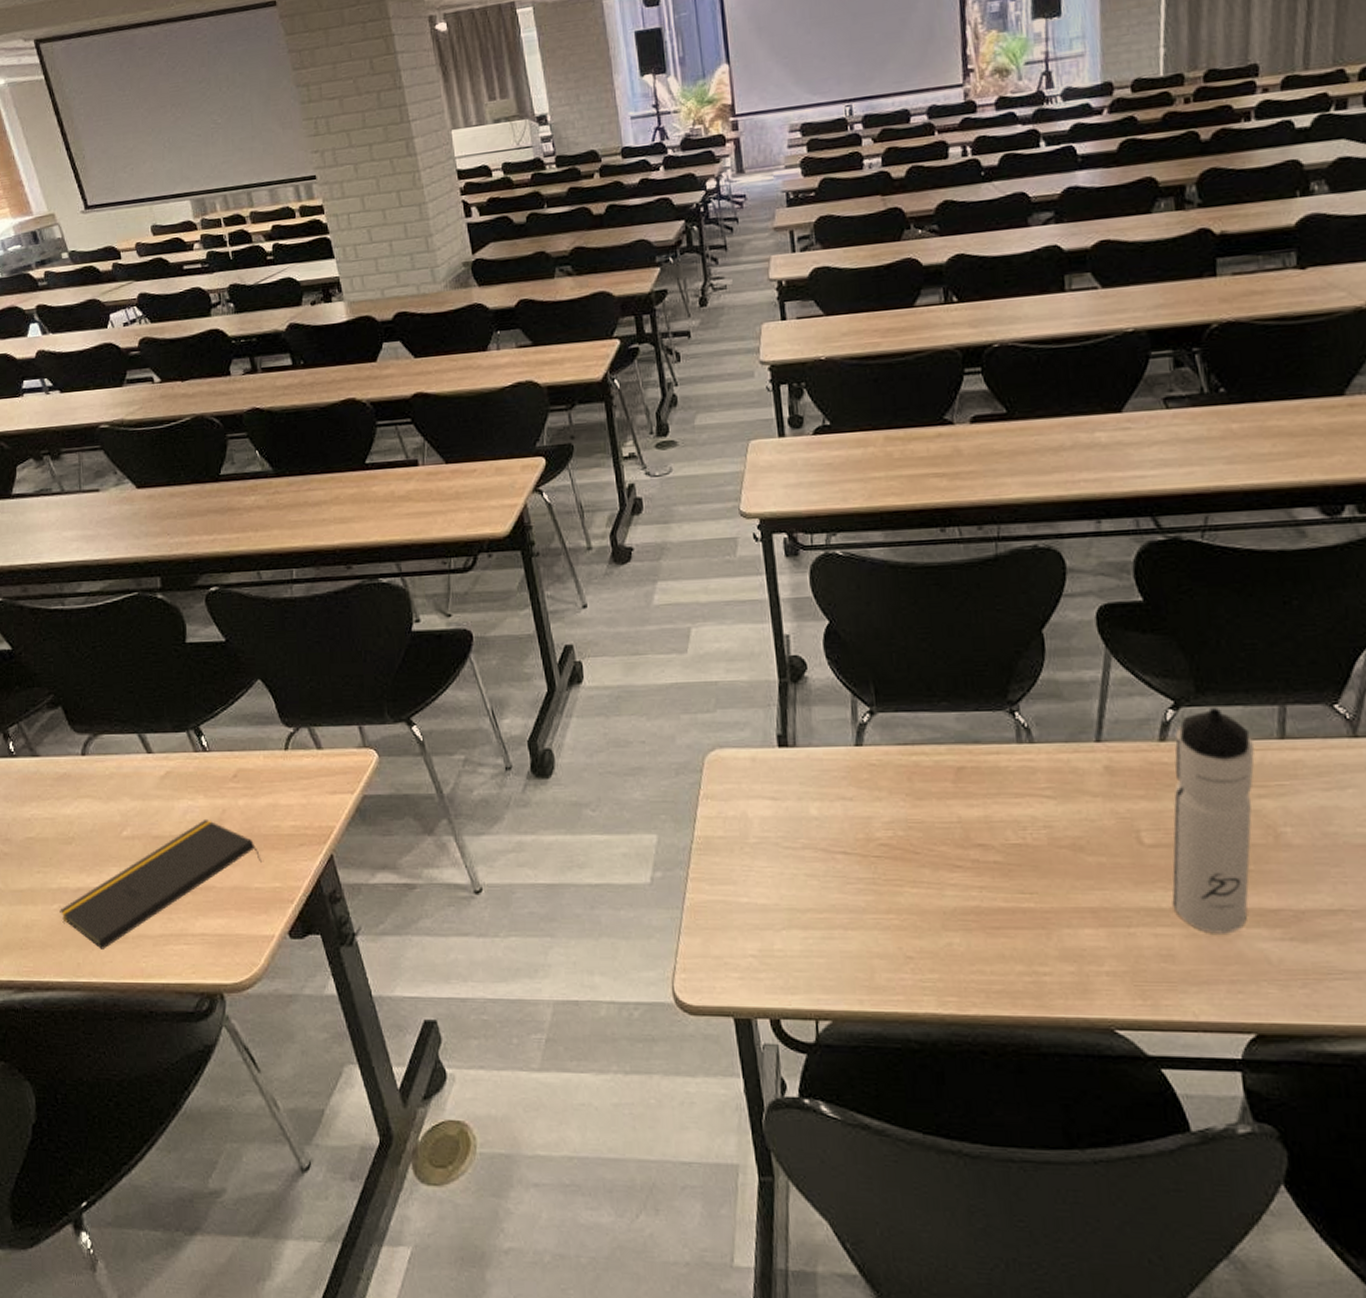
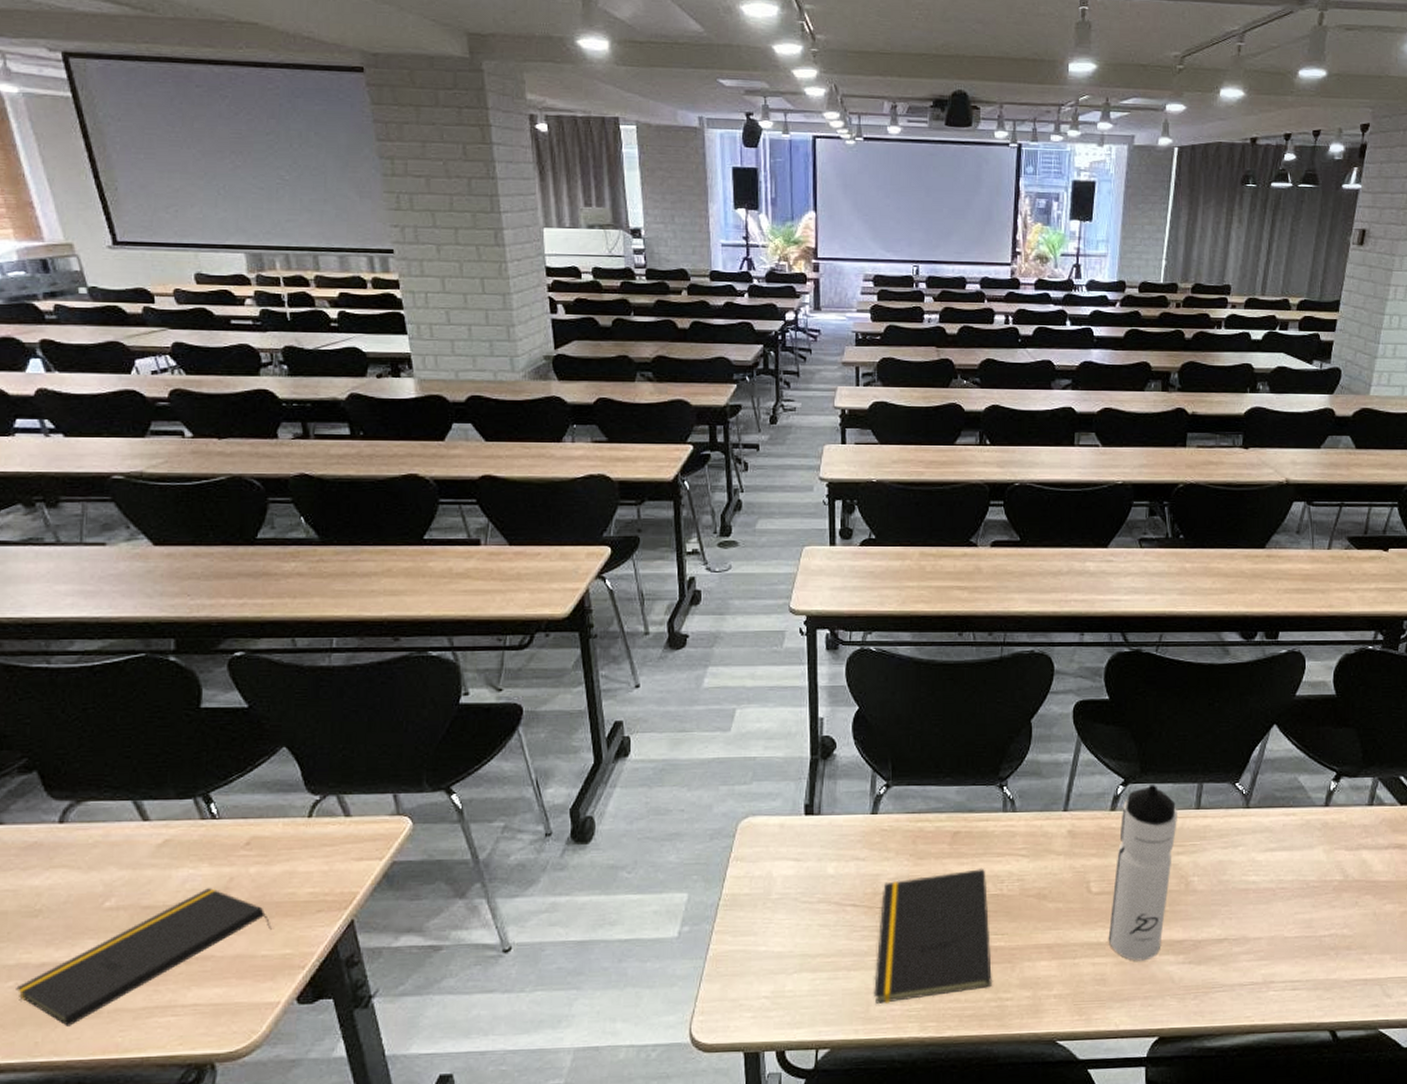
notepad: none [876,811,1025,971] -> present [874,868,993,1004]

